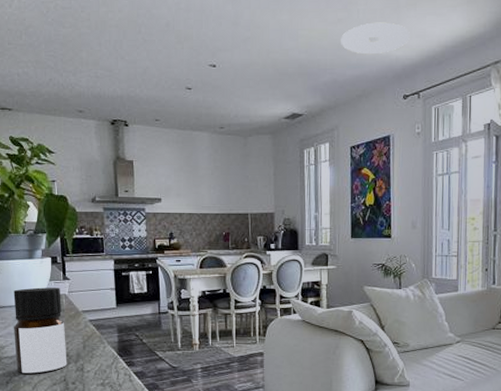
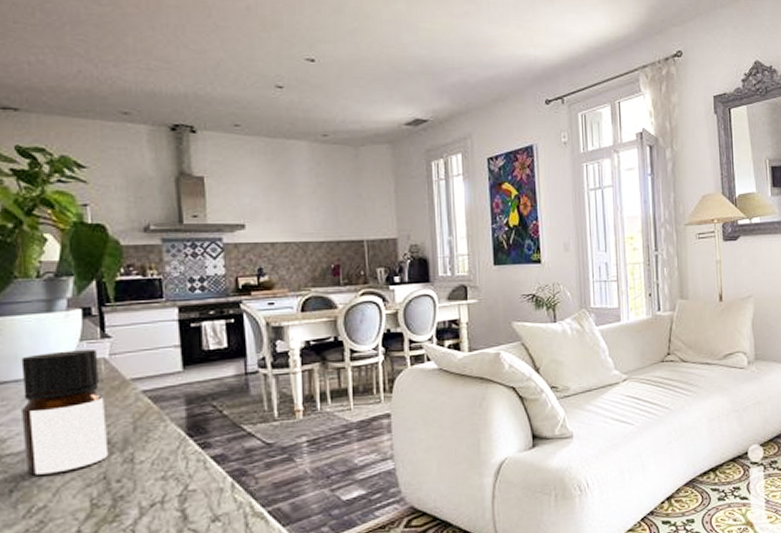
ceiling light: present [341,22,410,55] -> none [469,17,549,54]

